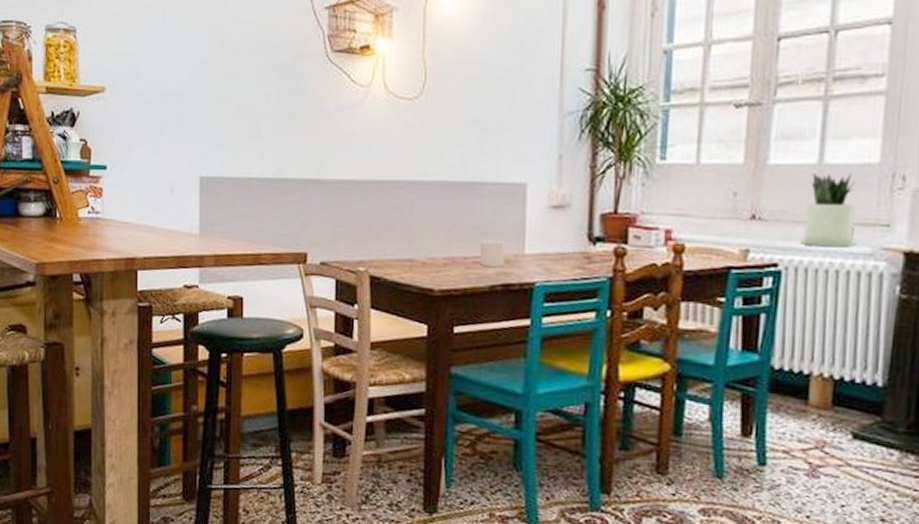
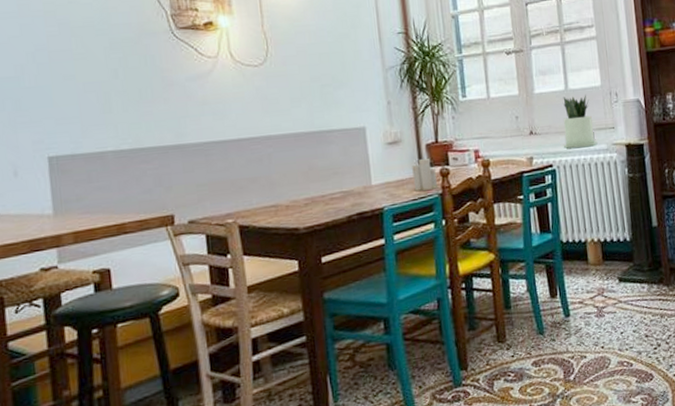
mug: present [480,240,506,268] -> none [334,176,357,202]
candle: none [577,229,609,271] -> present [412,157,438,191]

